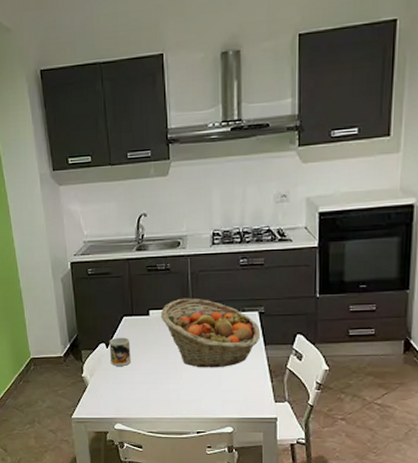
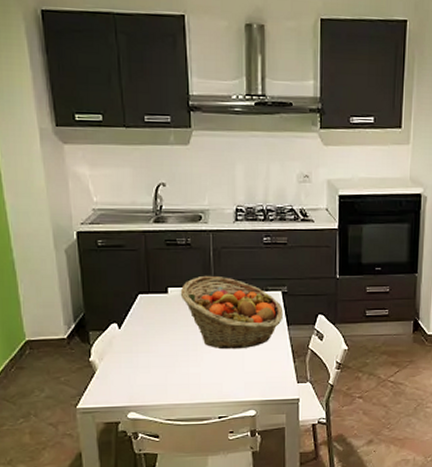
mug: present [109,337,131,366] -> none [122,317,147,348]

